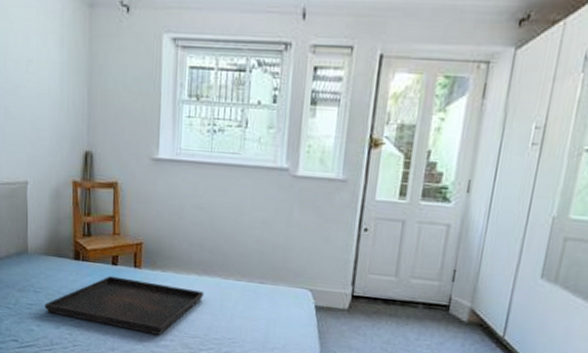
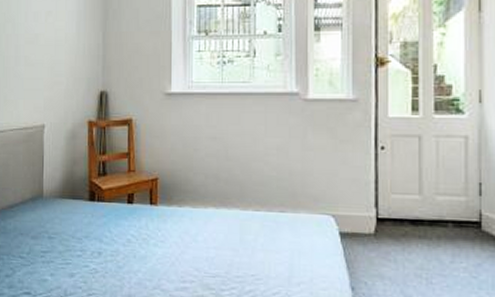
serving tray: present [45,276,205,335] -> none [59,215,223,277]

